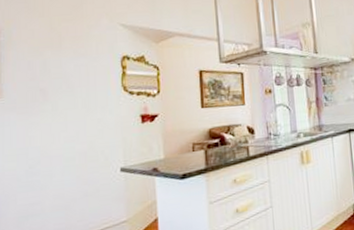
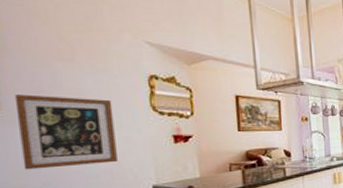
wall art: none [13,82,91,154] -> present [14,94,117,170]

